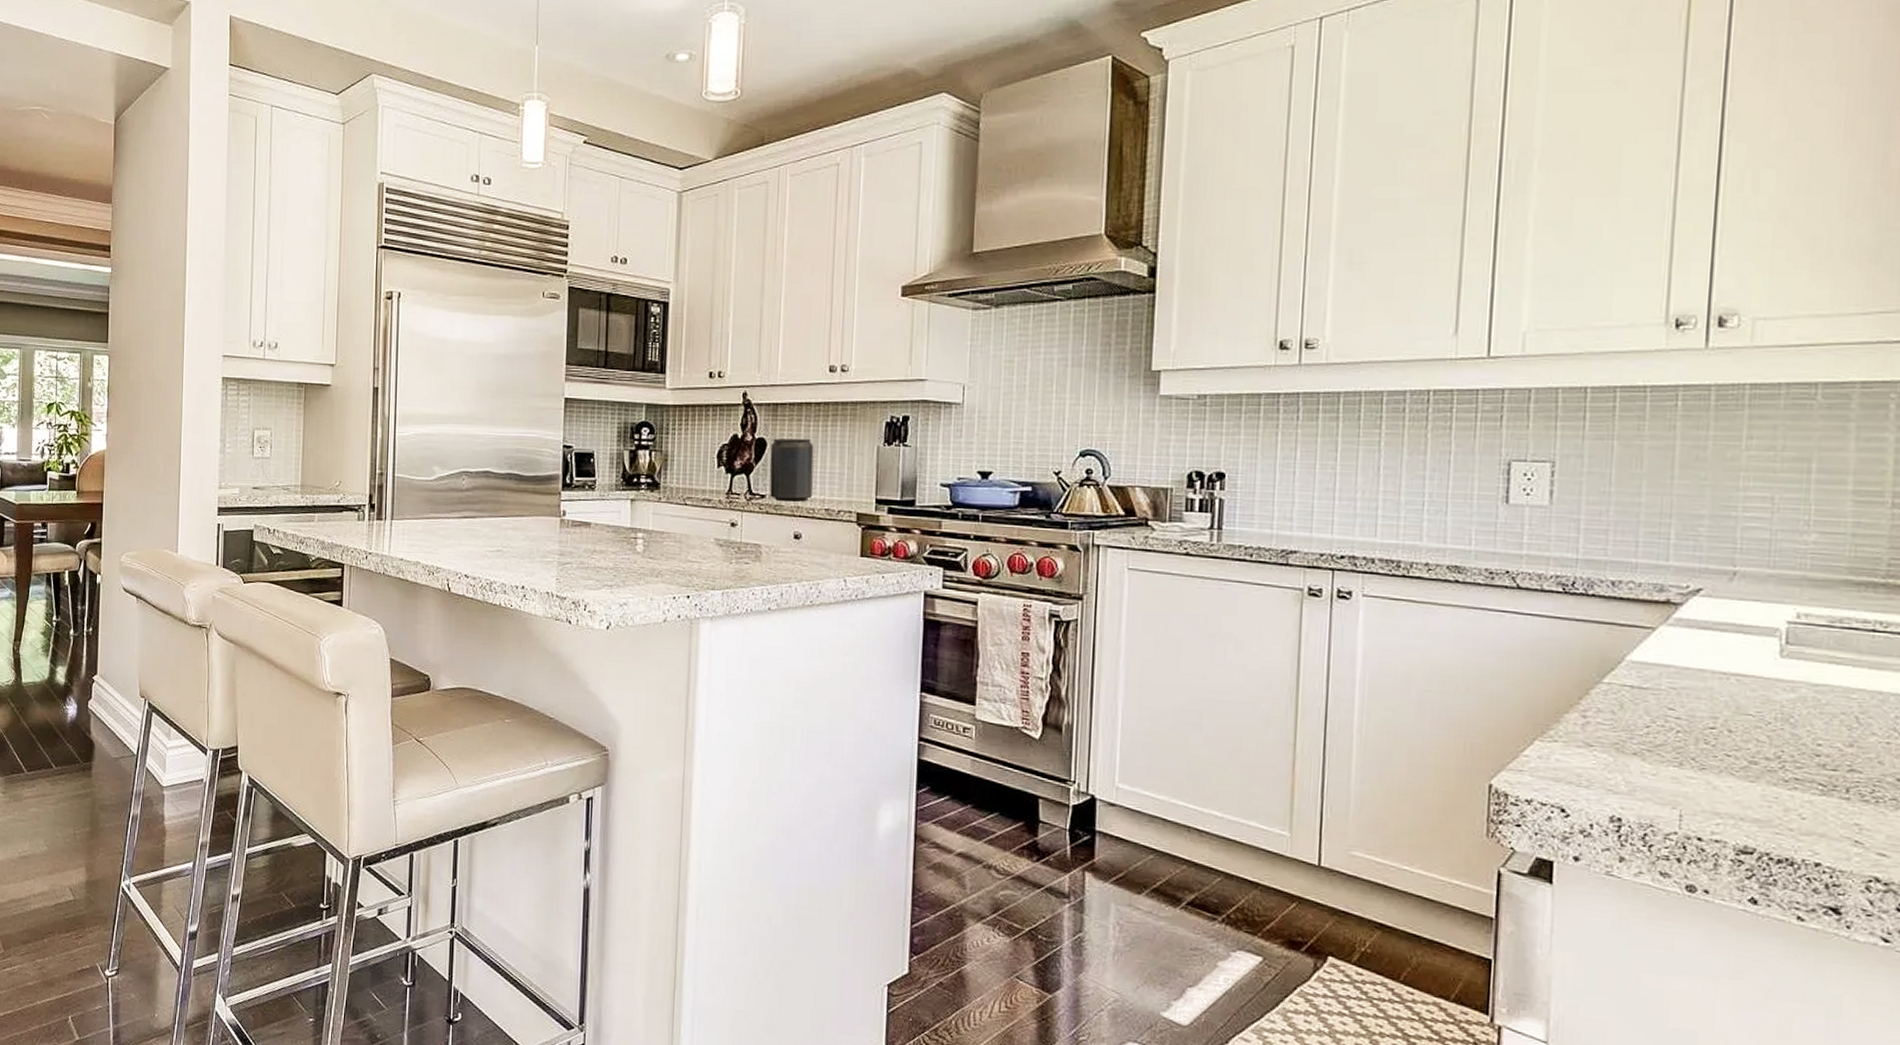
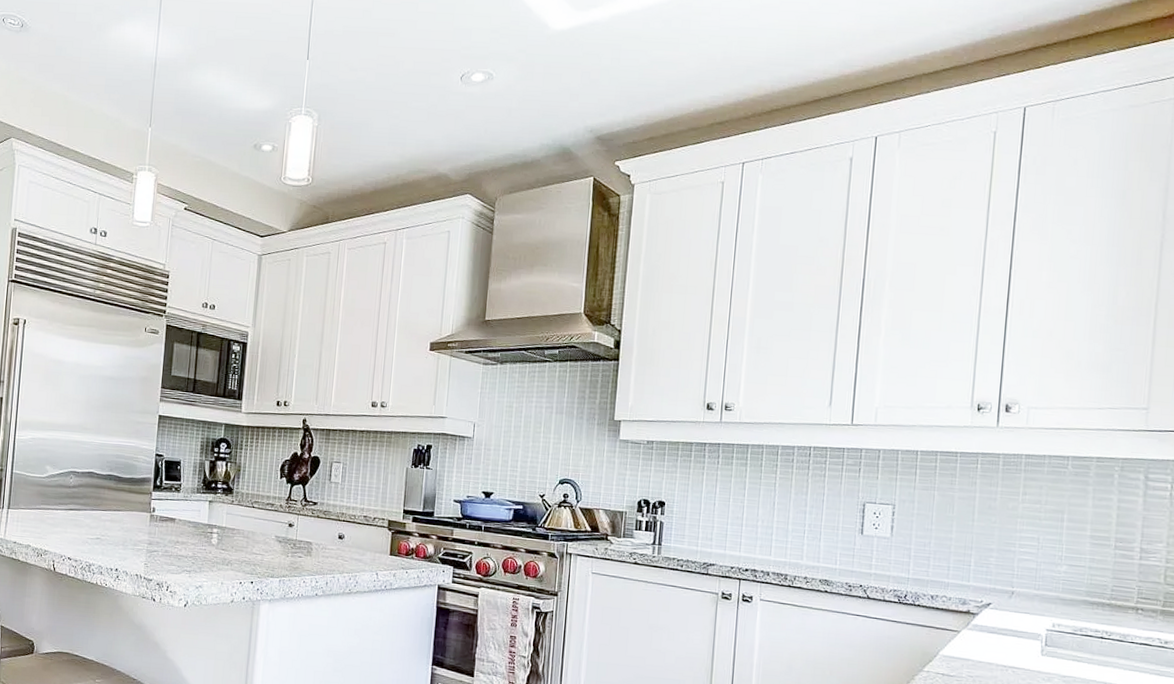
soda can: present [770,438,814,502] -> none [321,457,357,509]

